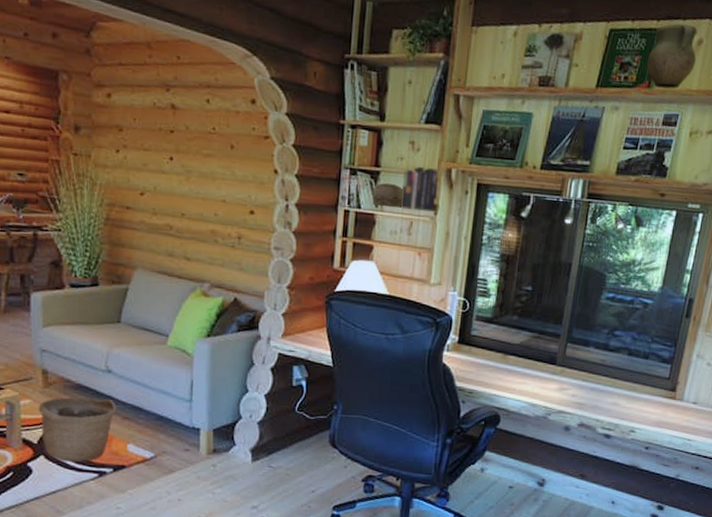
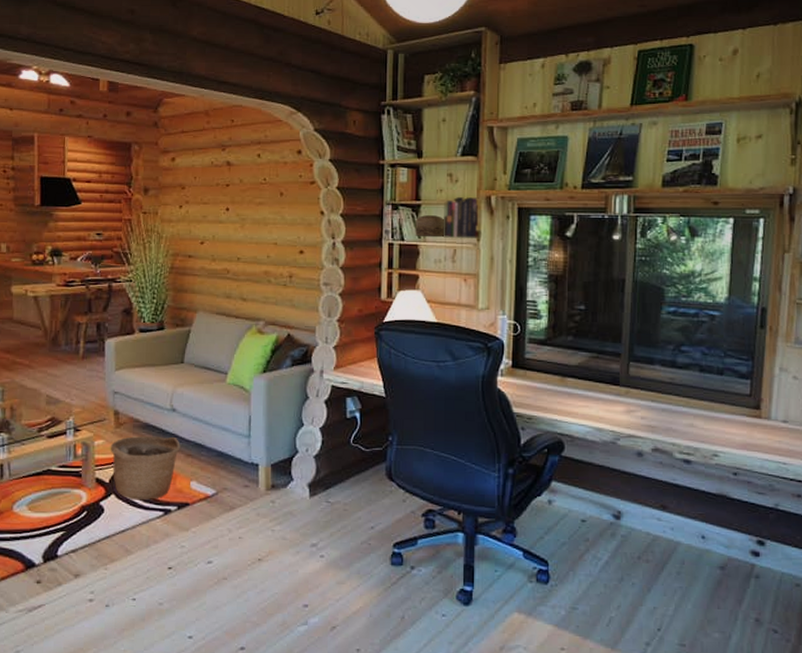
ceramic jug: present [646,23,698,89] -> none [681,37,733,99]

